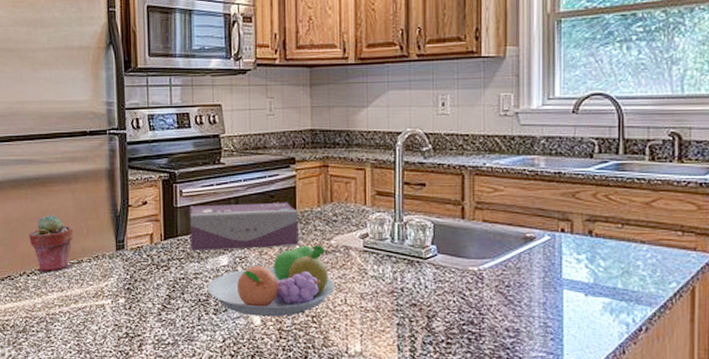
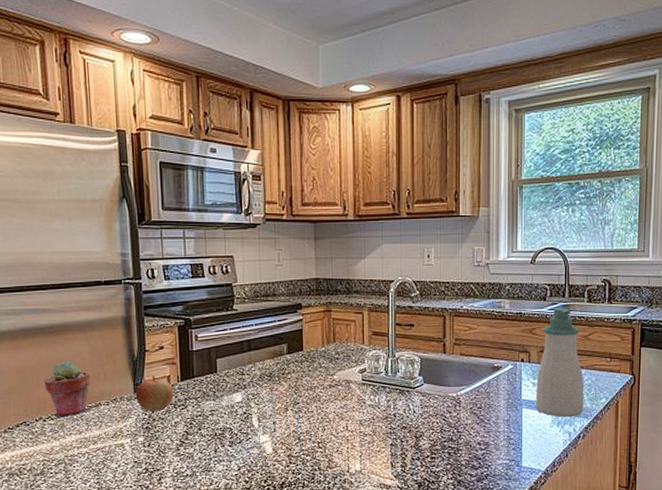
apple: none [117,233,156,272] -> present [135,376,173,412]
tissue box: present [190,202,298,251] -> none [205,343,305,391]
fruit bowl: present [208,245,336,317] -> none [223,380,338,446]
soap bottle: none [581,167,647,304] -> present [536,308,584,418]

